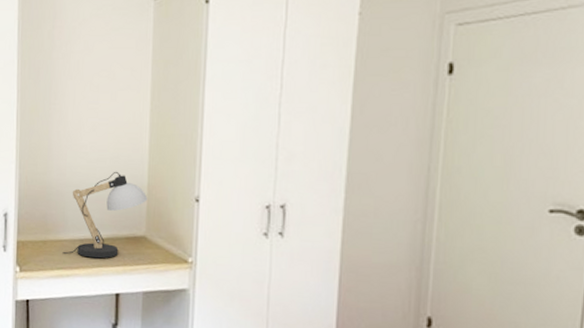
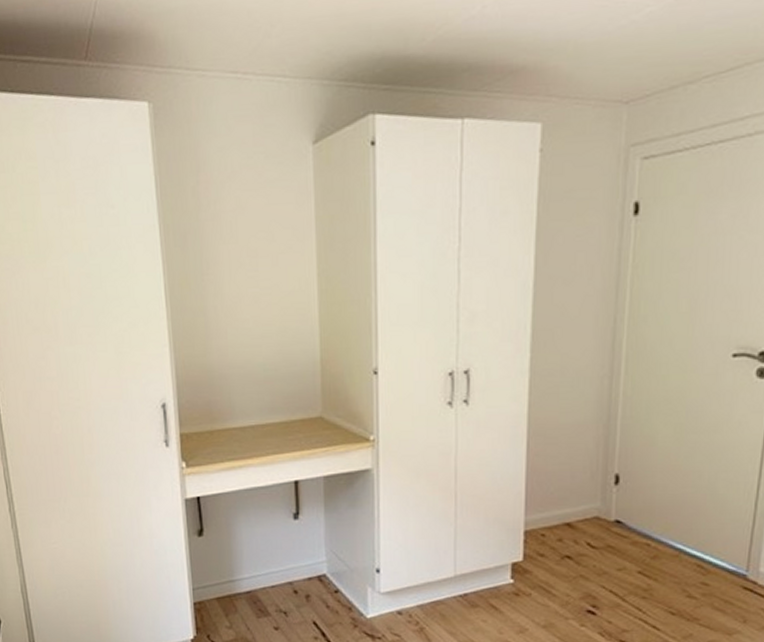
desk lamp: present [62,171,148,259] -> none [232,347,322,445]

